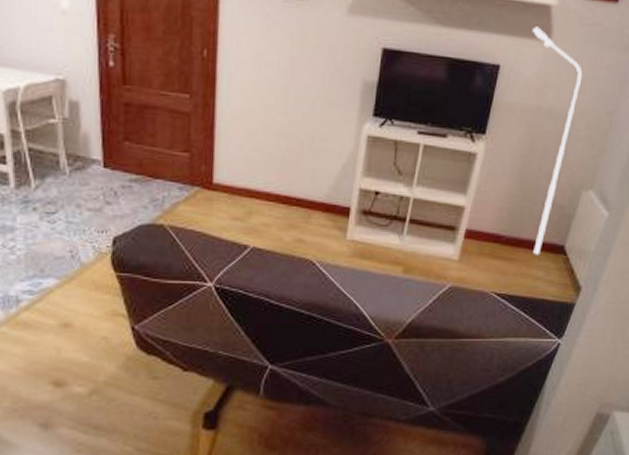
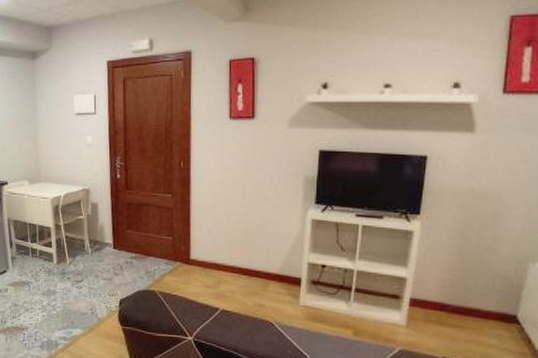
floor lamp: present [532,26,582,255] -> none [455,121,512,324]

